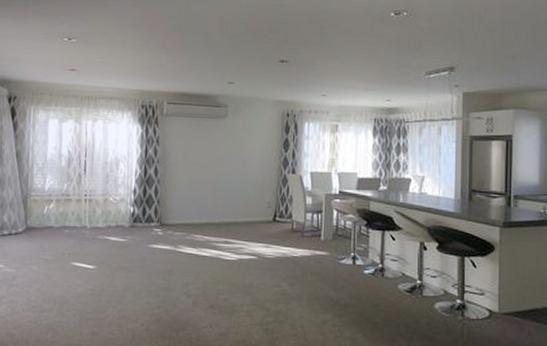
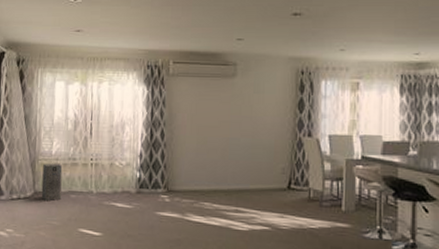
air purifier: none [33,199,56,236] -> present [41,163,63,201]

